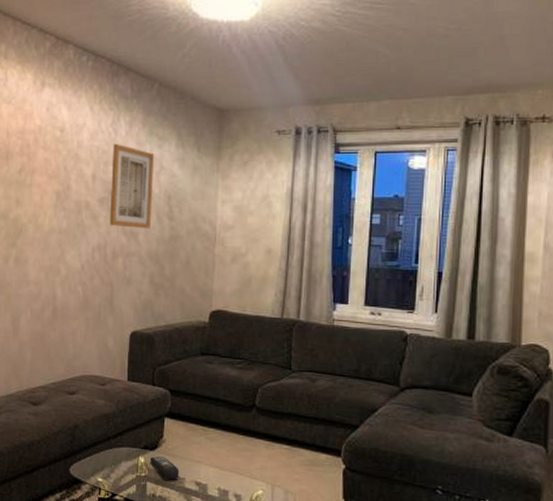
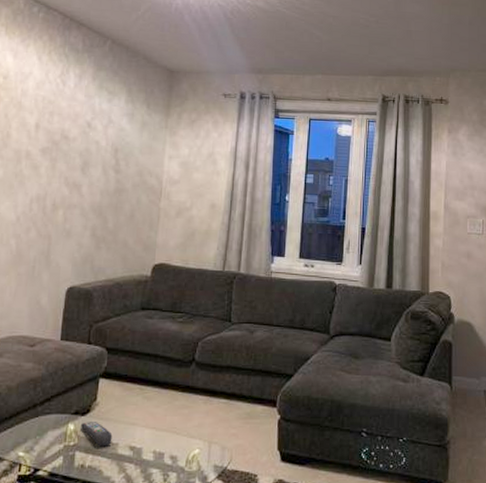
wall art: present [109,143,154,229] -> none [51,94,103,181]

